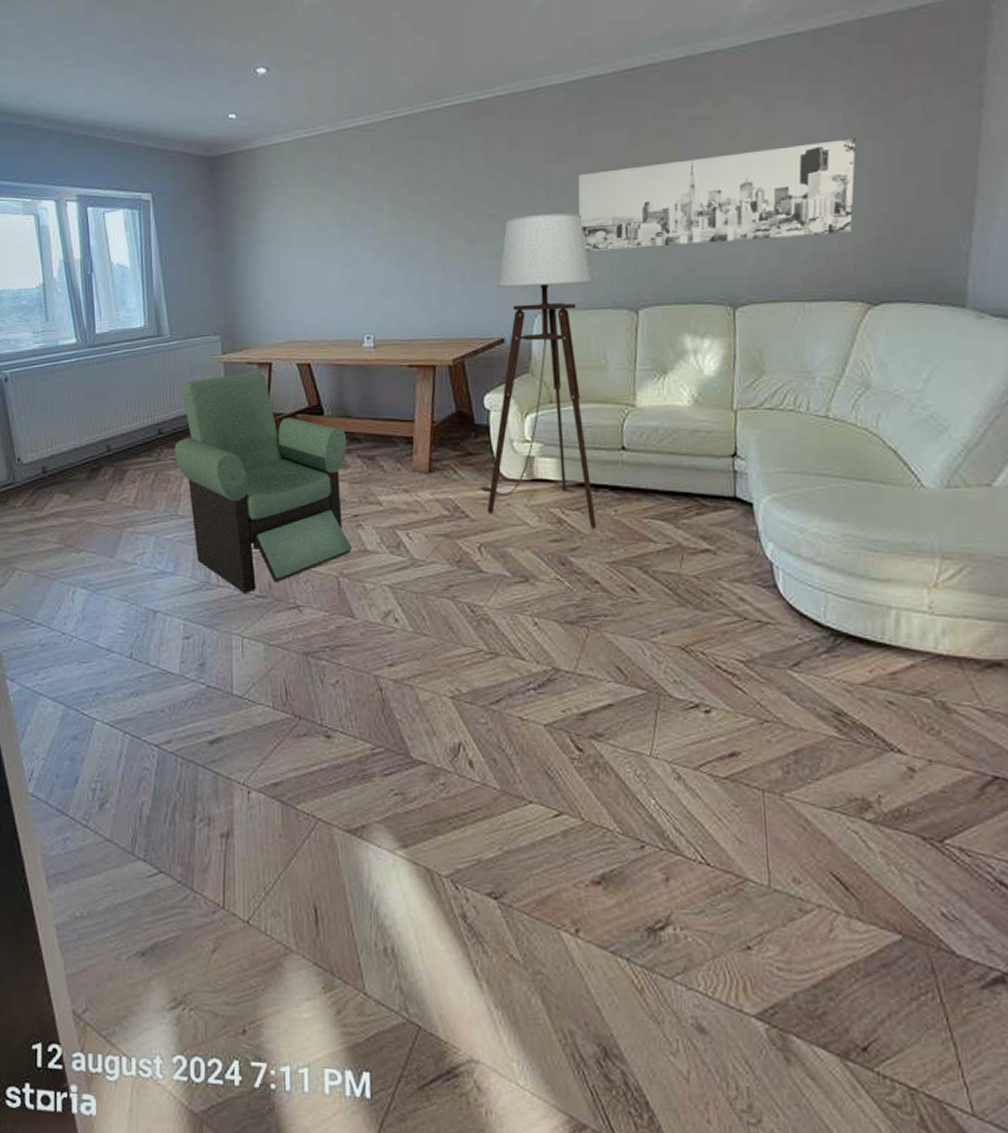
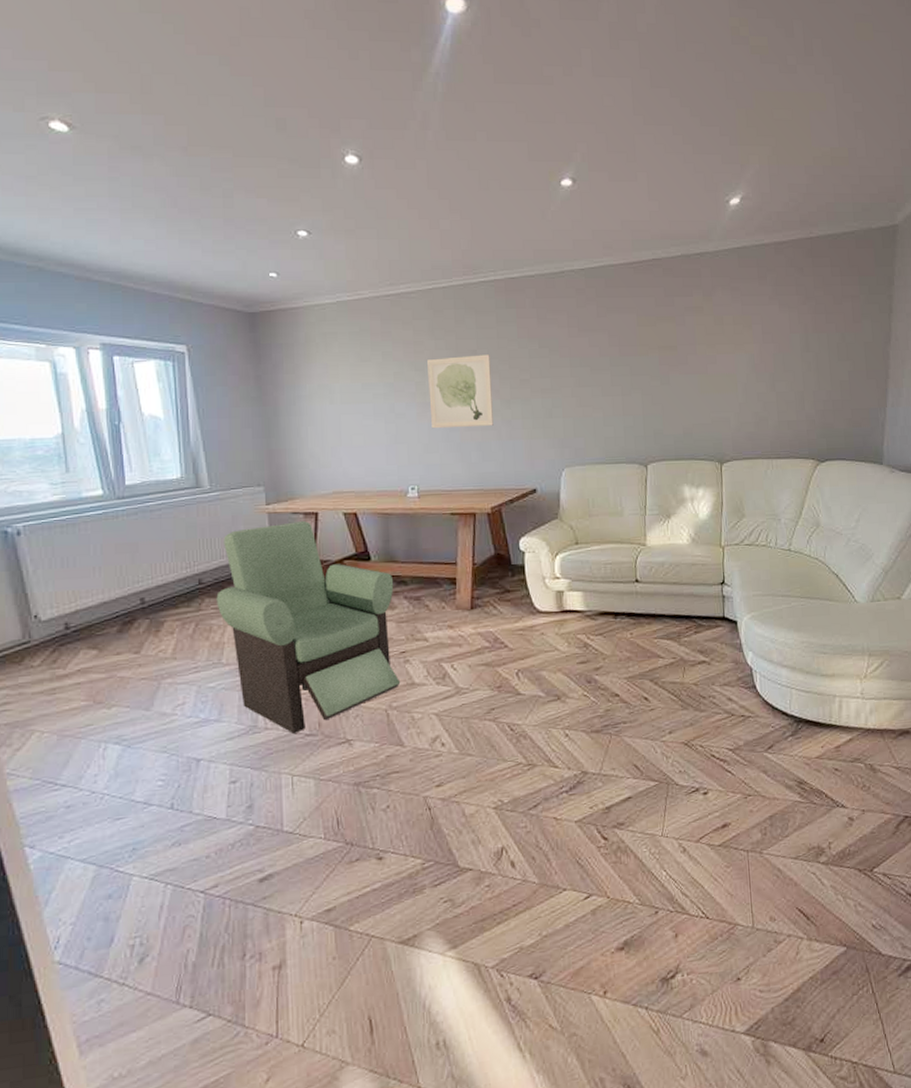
wall art: none [386,188,457,272] -> present [427,354,494,429]
floor lamp: present [479,213,596,529] -> none [517,381,616,651]
wall art: present [578,138,856,251] -> none [596,331,808,414]

